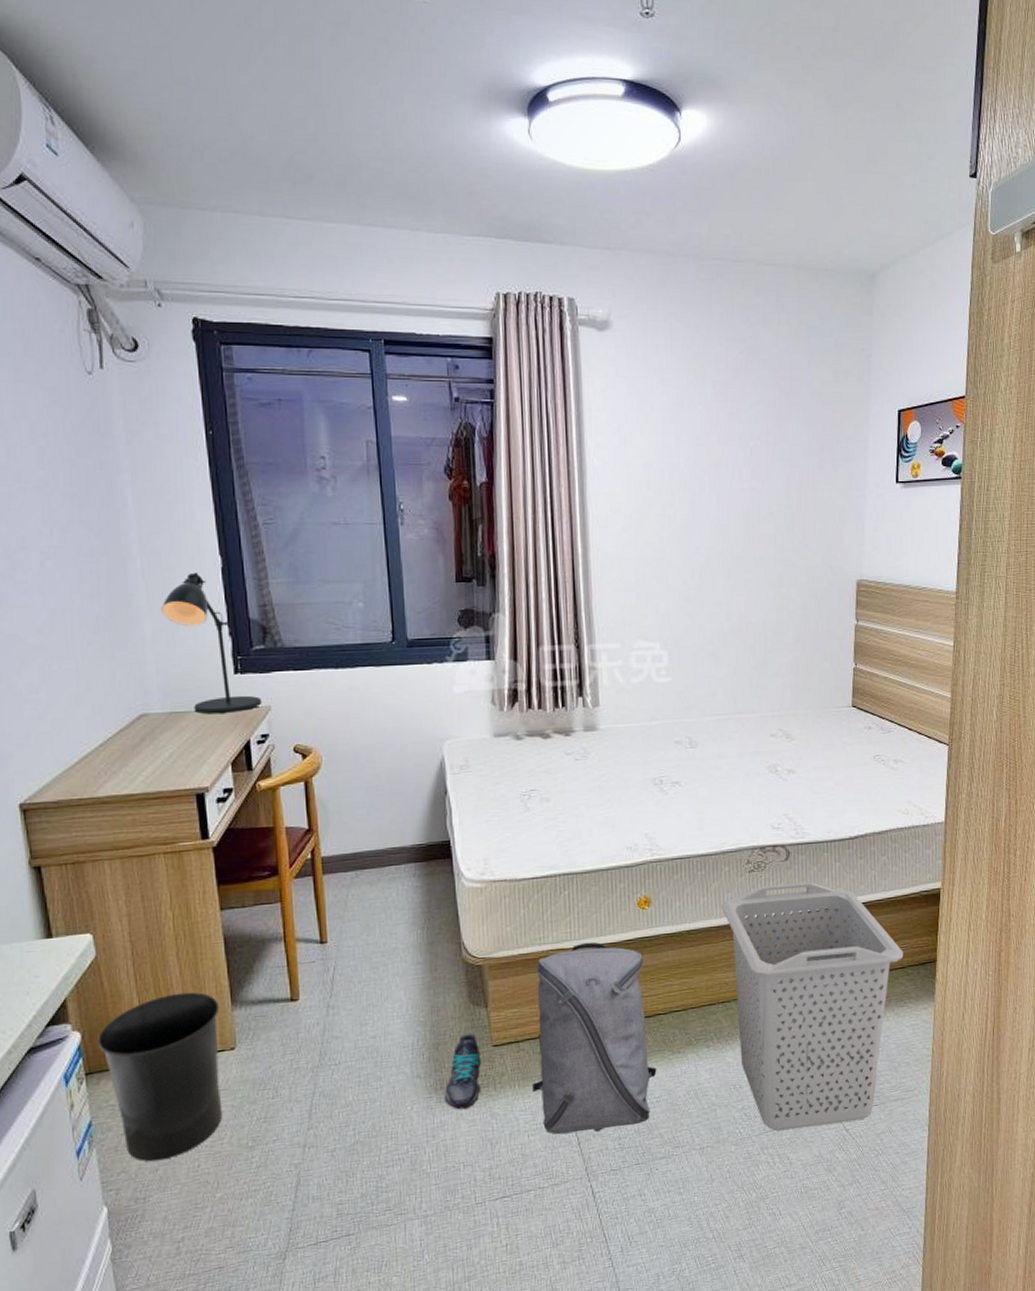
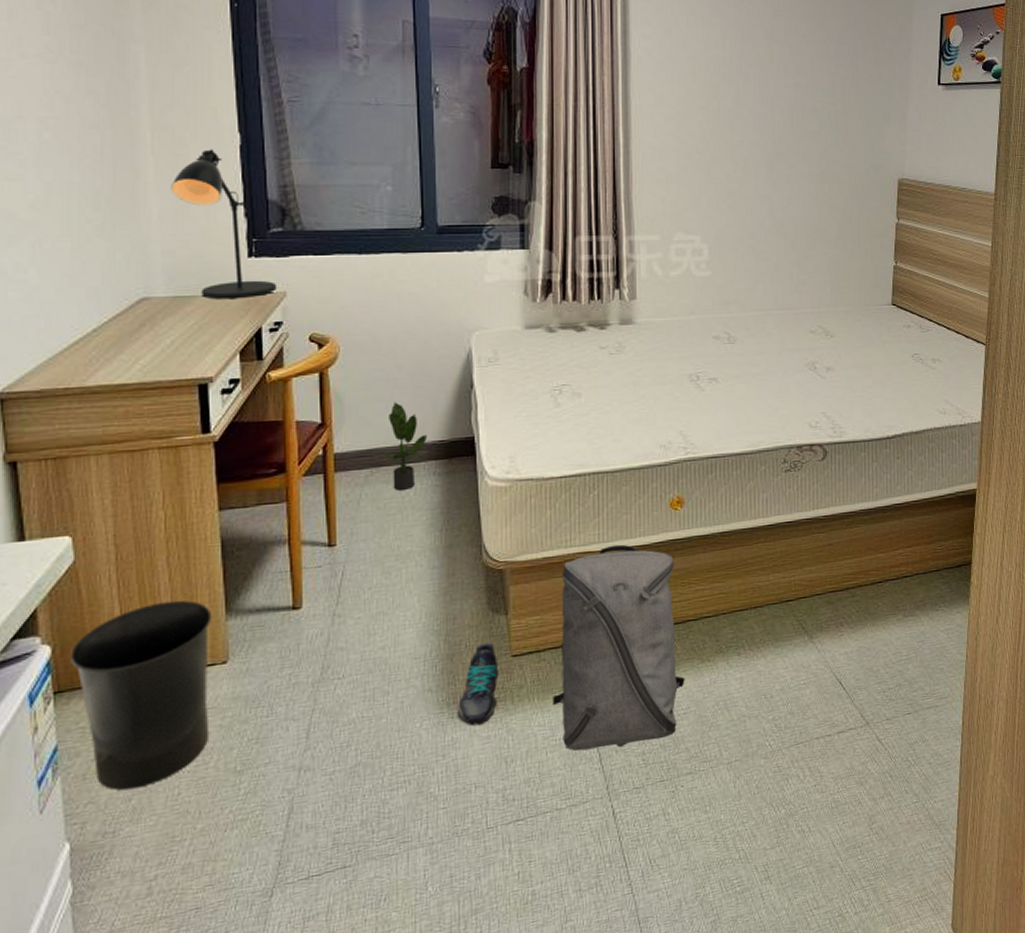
potted plant: none [364,808,408,891] -> present [381,402,428,490]
laundry basket: present [720,882,904,1131] -> none [755,482,939,742]

